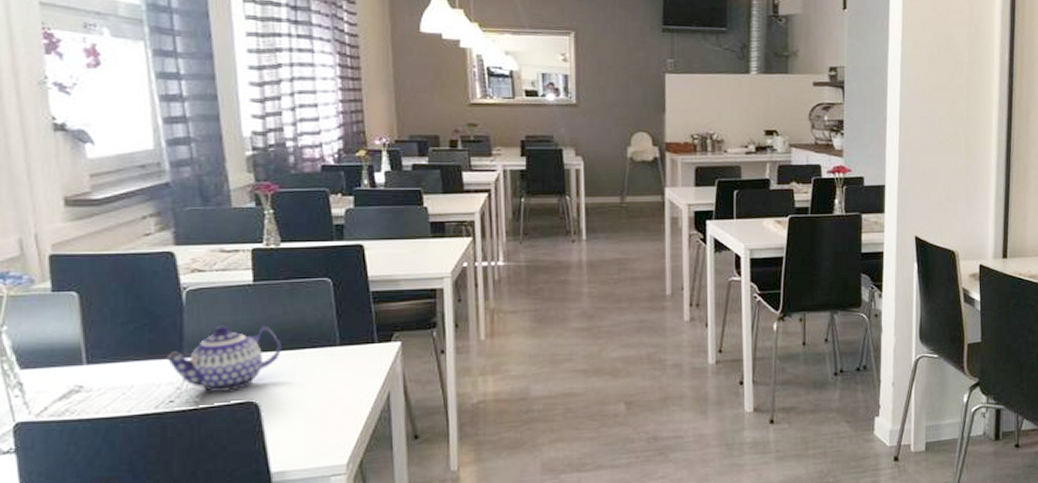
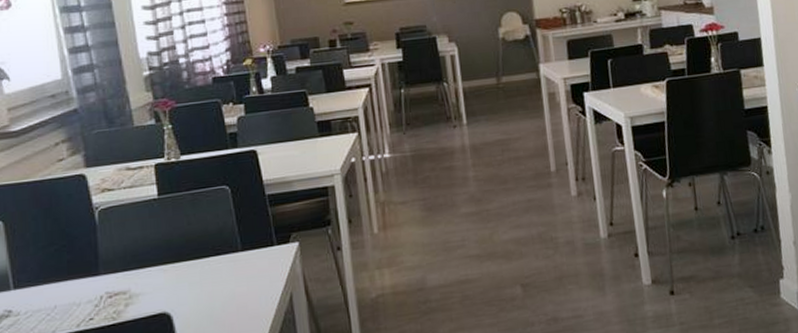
teapot: present [166,325,281,392] -> none [84,237,188,307]

